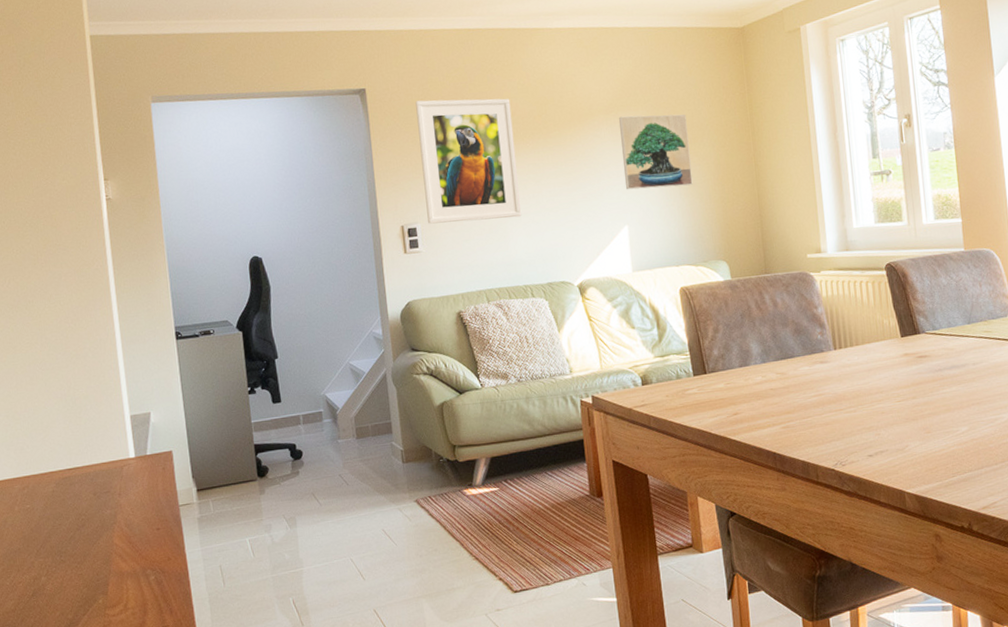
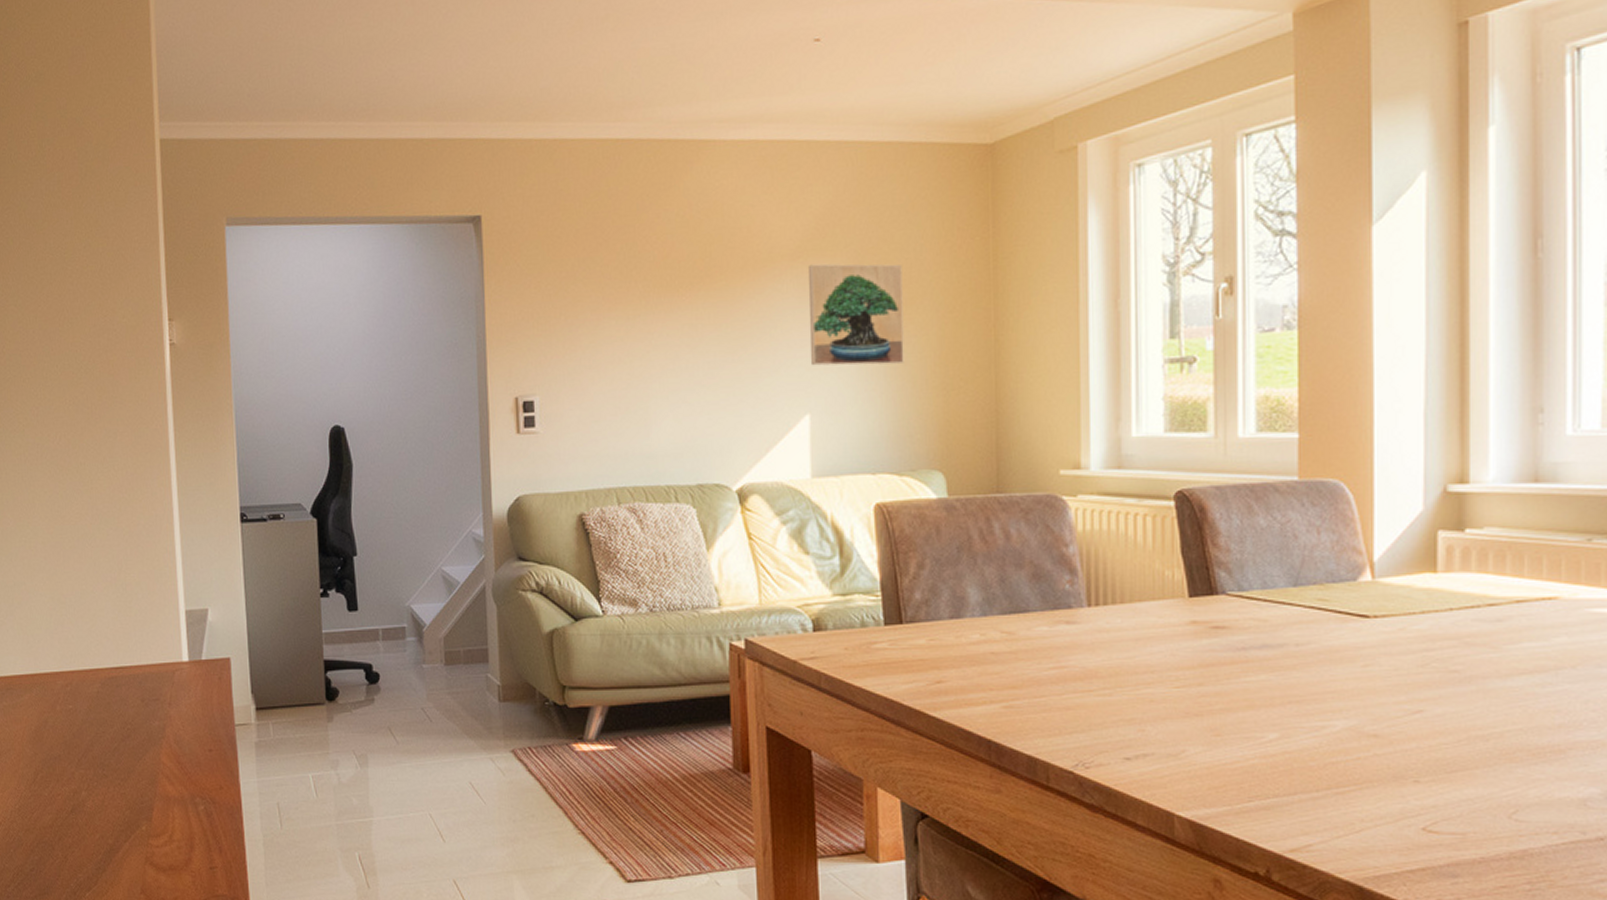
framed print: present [415,98,522,224] -> none [543,233,670,397]

